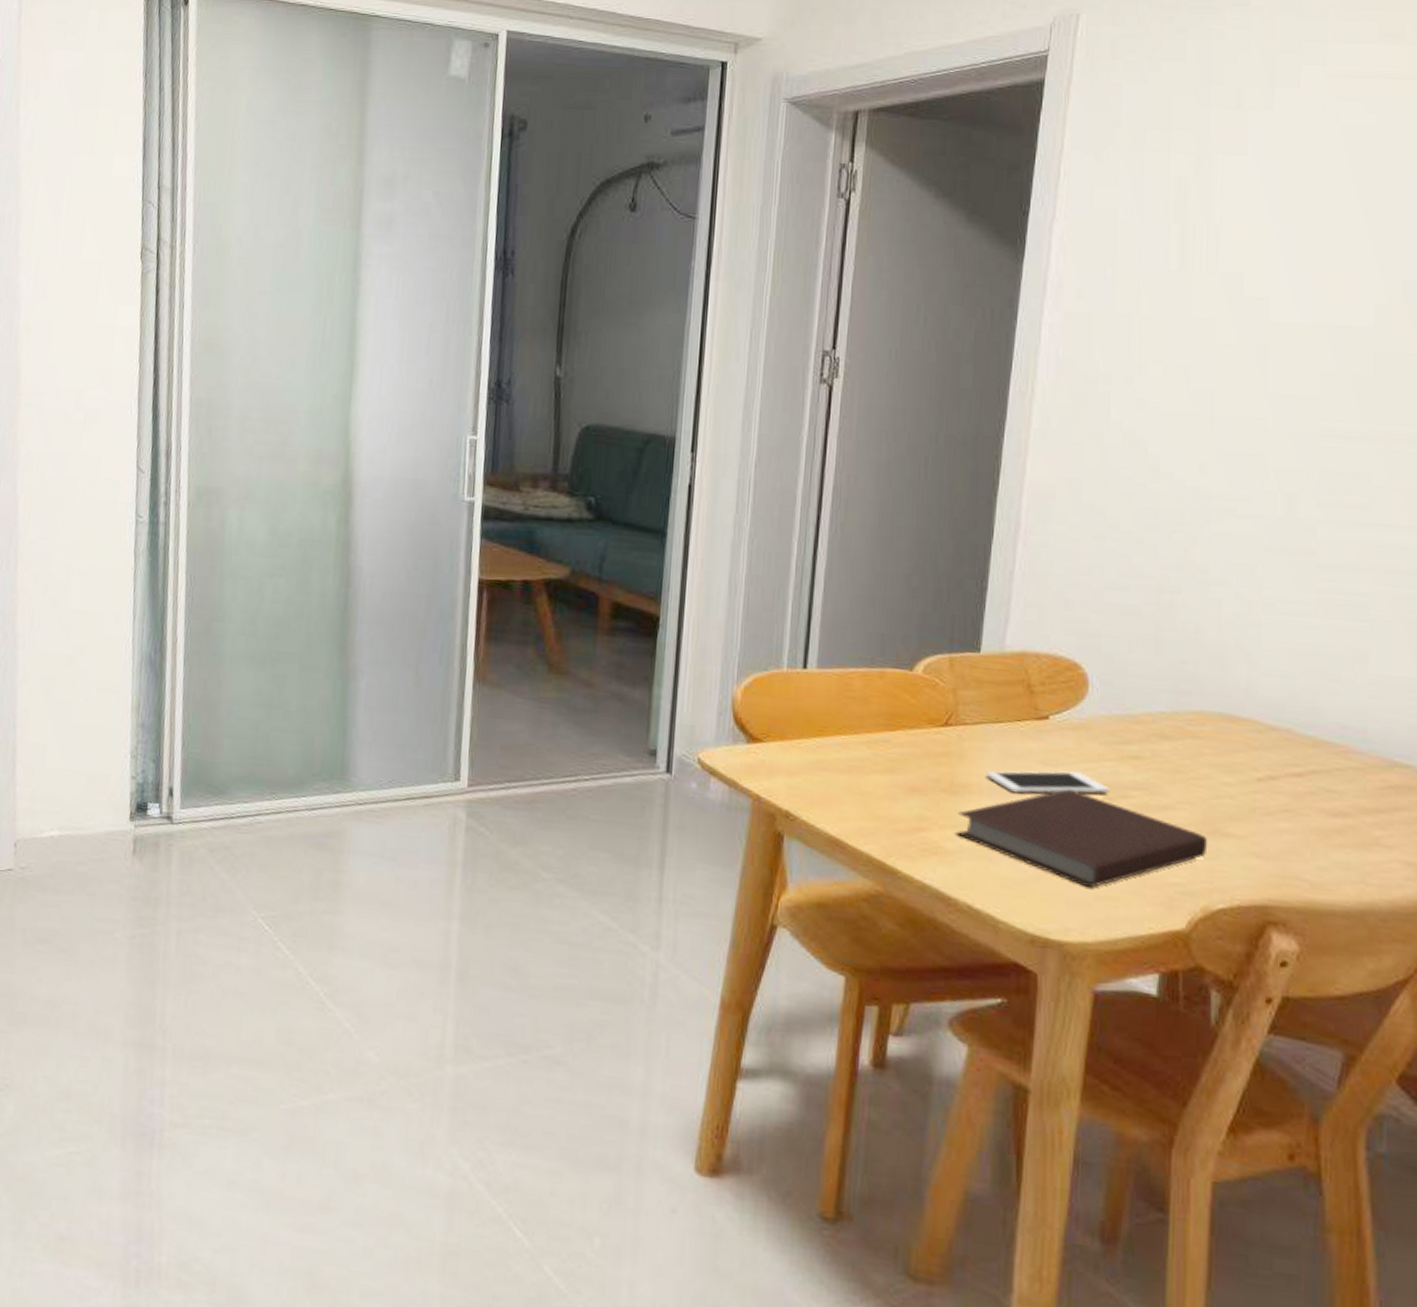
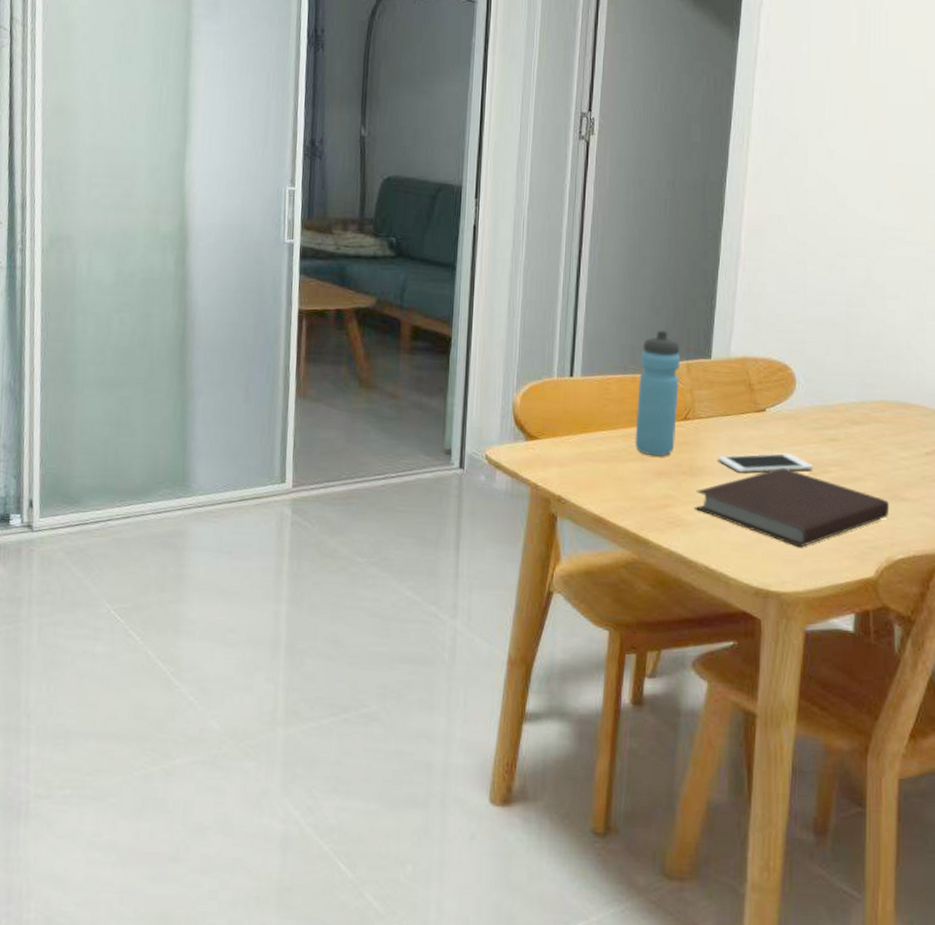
water bottle: none [882,616,942,769] -> present [635,330,680,457]

